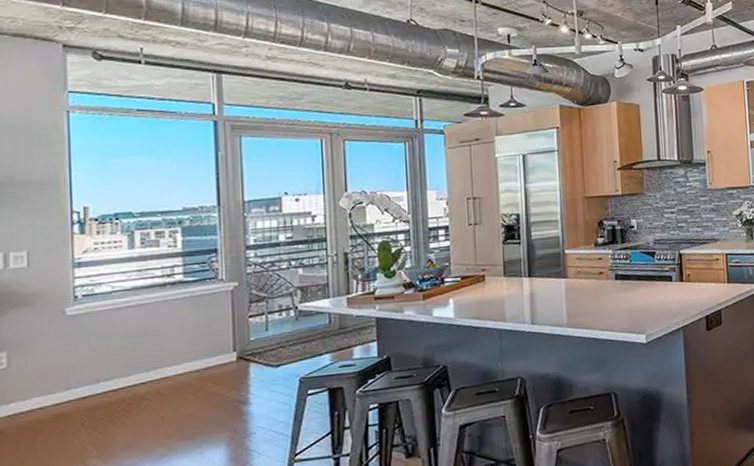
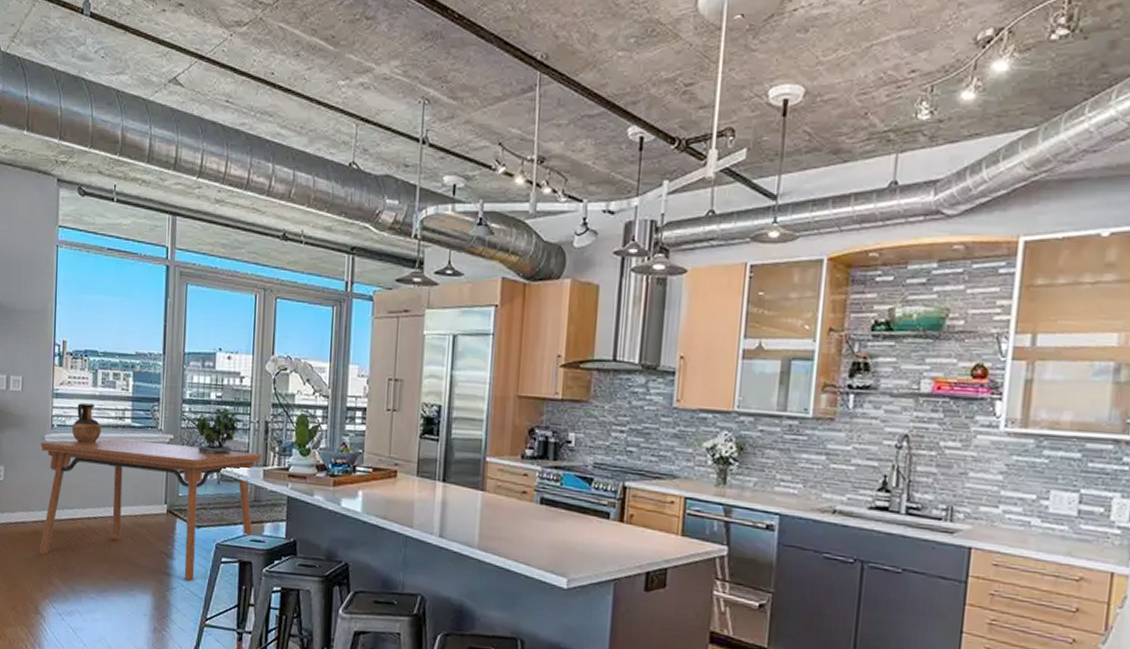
dining table: none [59,284,343,437] -> present [39,438,261,581]
ceramic jug: none [102,267,144,310] -> present [71,403,101,444]
potted plant: none [263,247,316,296] -> present [195,407,241,455]

